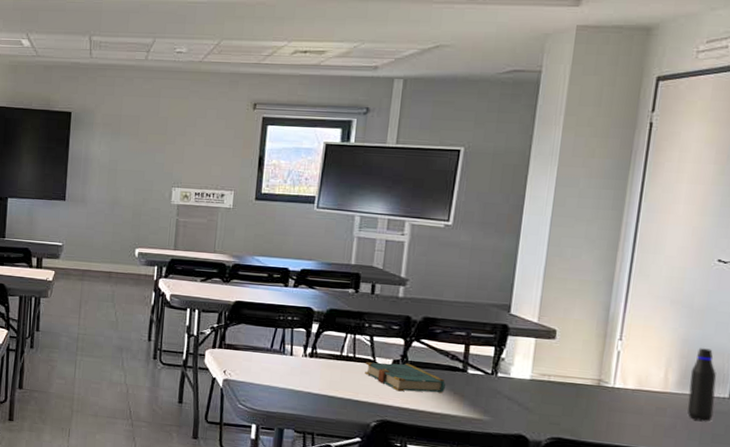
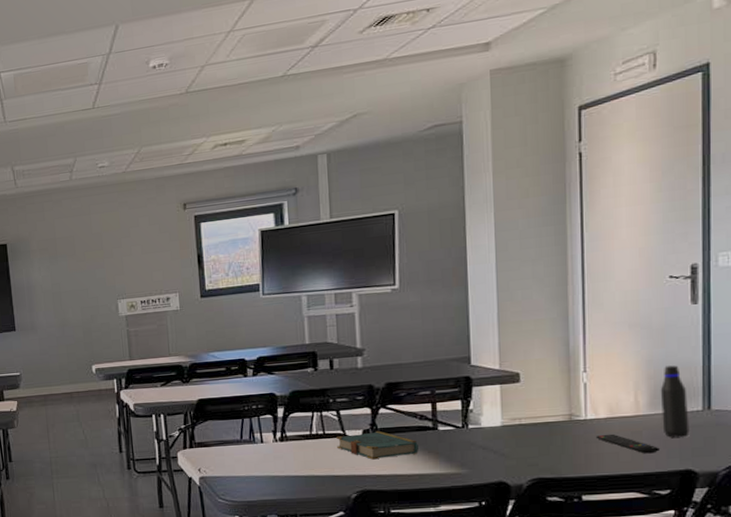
remote control: none [620,405,681,433] -> present [595,434,660,454]

